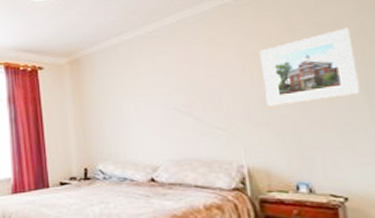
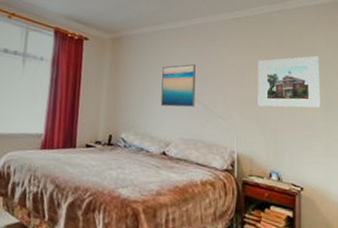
wall art: none [134,71,183,127] -> present [160,63,196,108]

